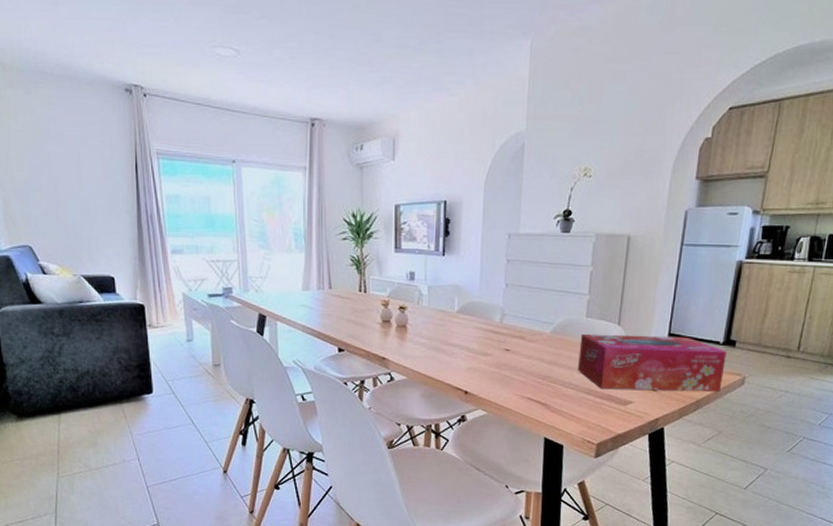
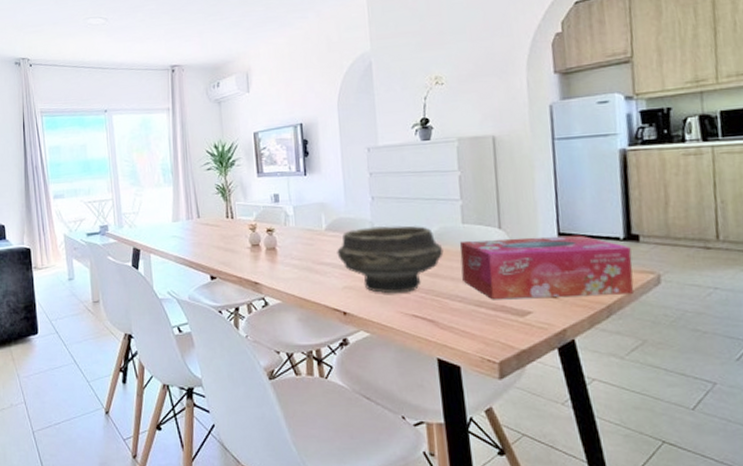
bowl: none [466,312,565,378] -> present [337,225,444,294]

